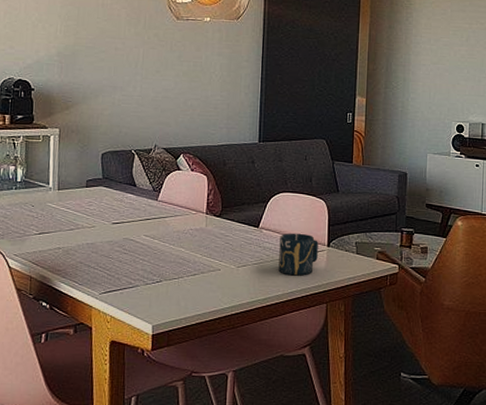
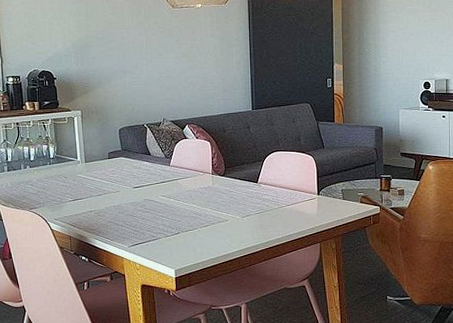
cup: present [278,233,318,276] -> none [276,185,310,221]

